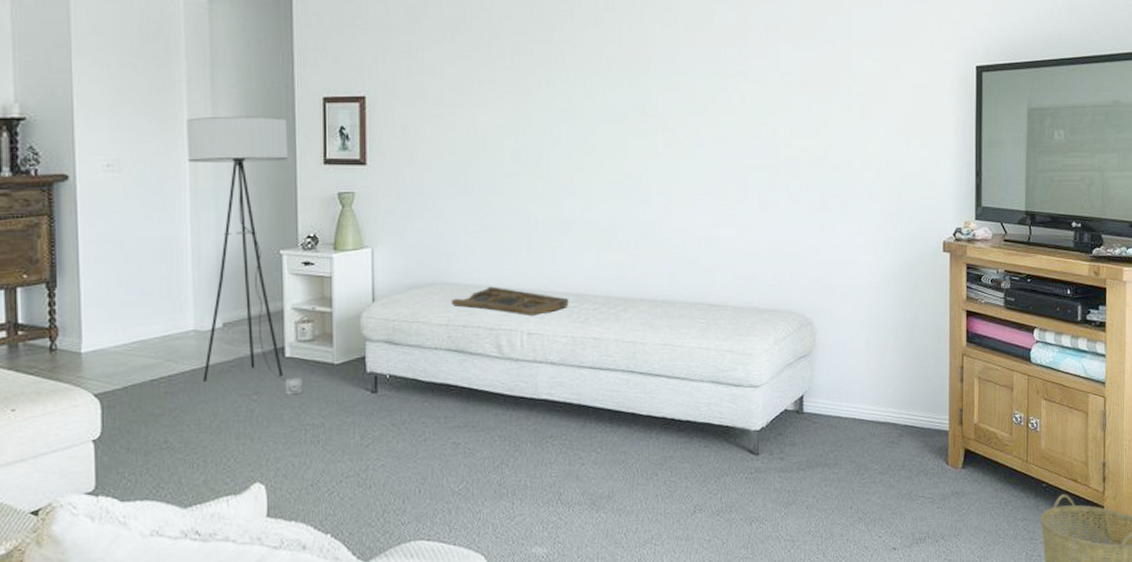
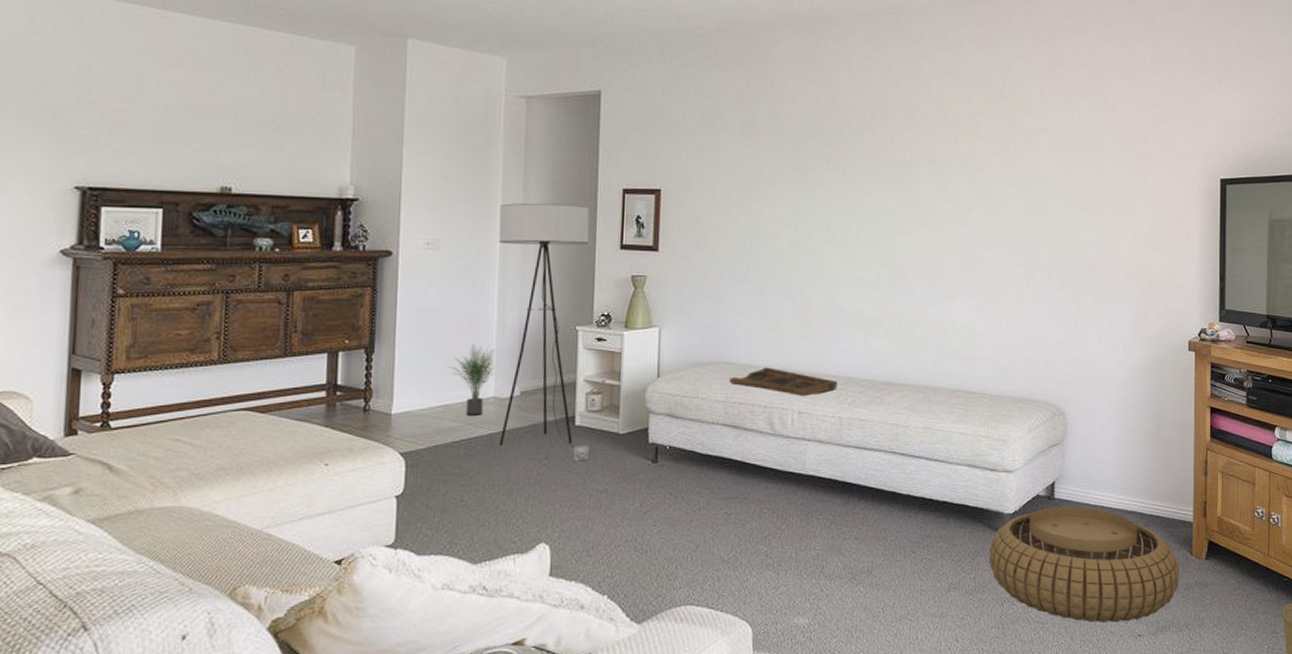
potted plant: none [140,273,194,351] -> present [447,344,496,415]
pouf: none [735,419,935,537] -> present [988,506,1179,623]

